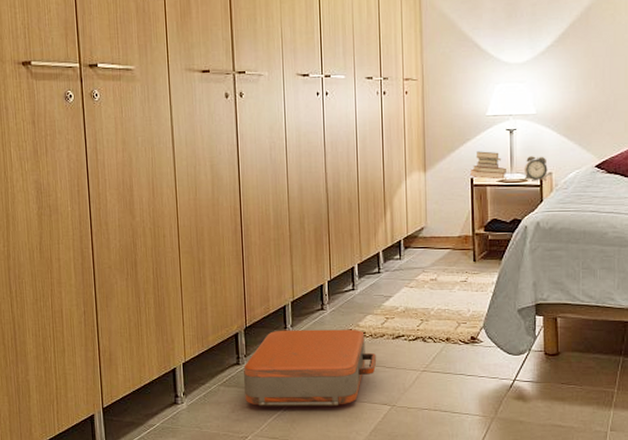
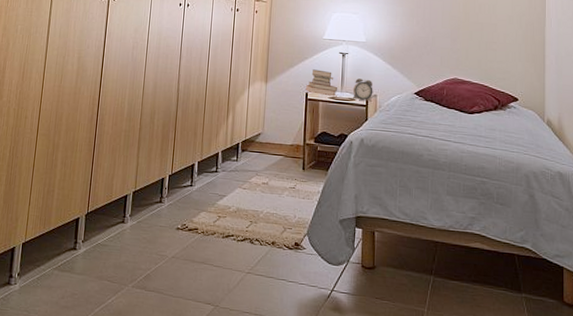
suitcase: present [244,329,377,407] -> none [76,218,206,302]

